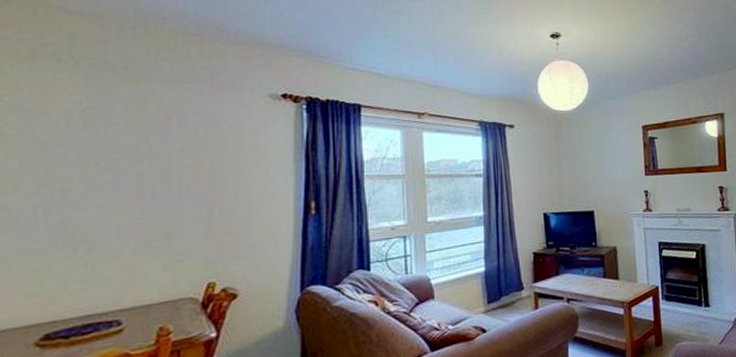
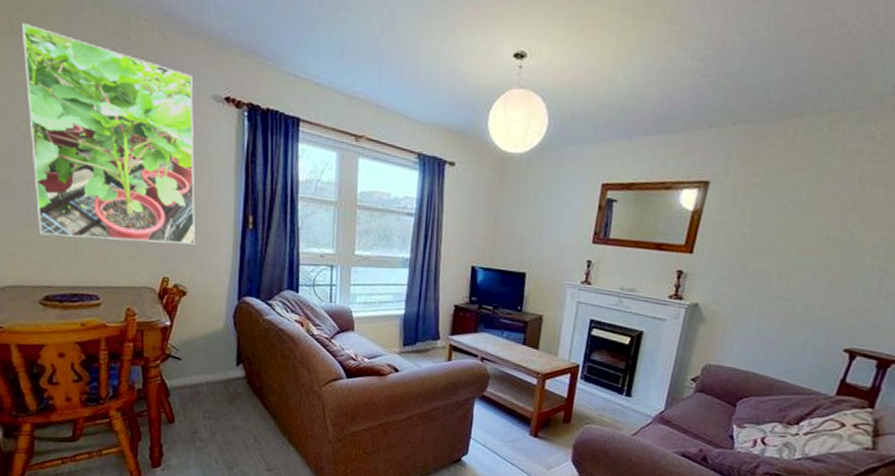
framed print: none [44,47,249,263] -> present [22,22,195,245]

